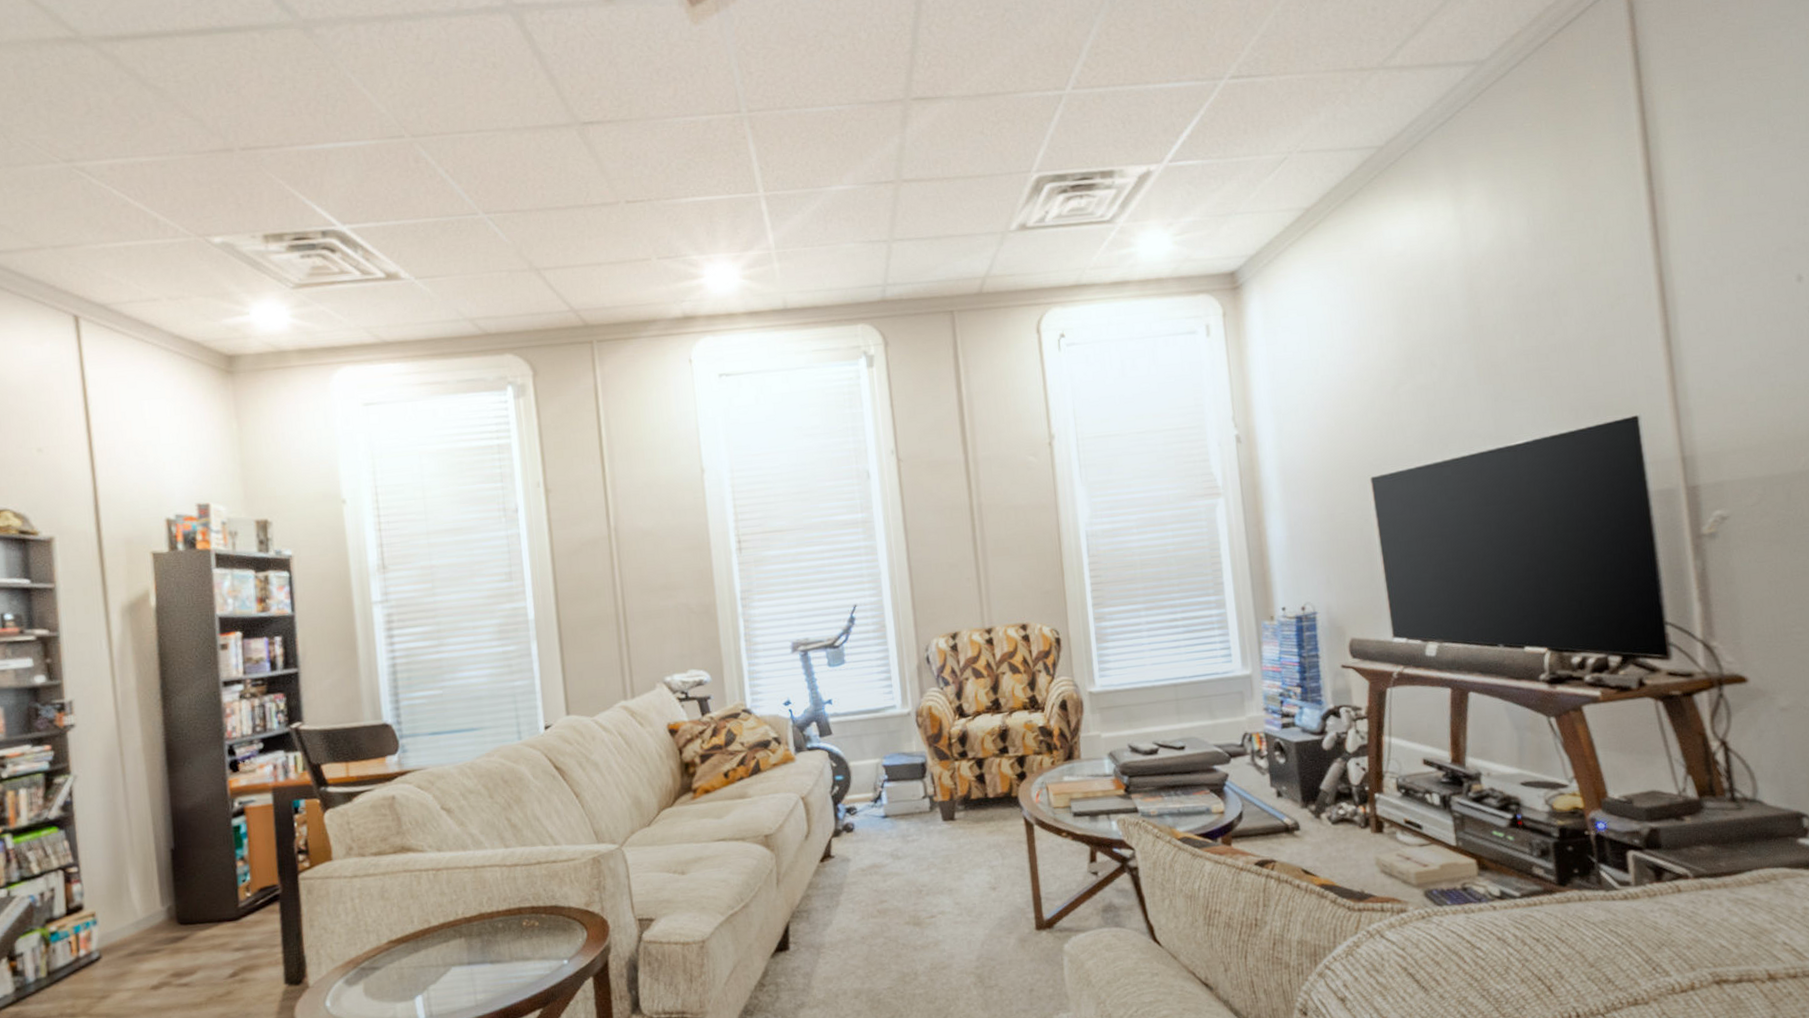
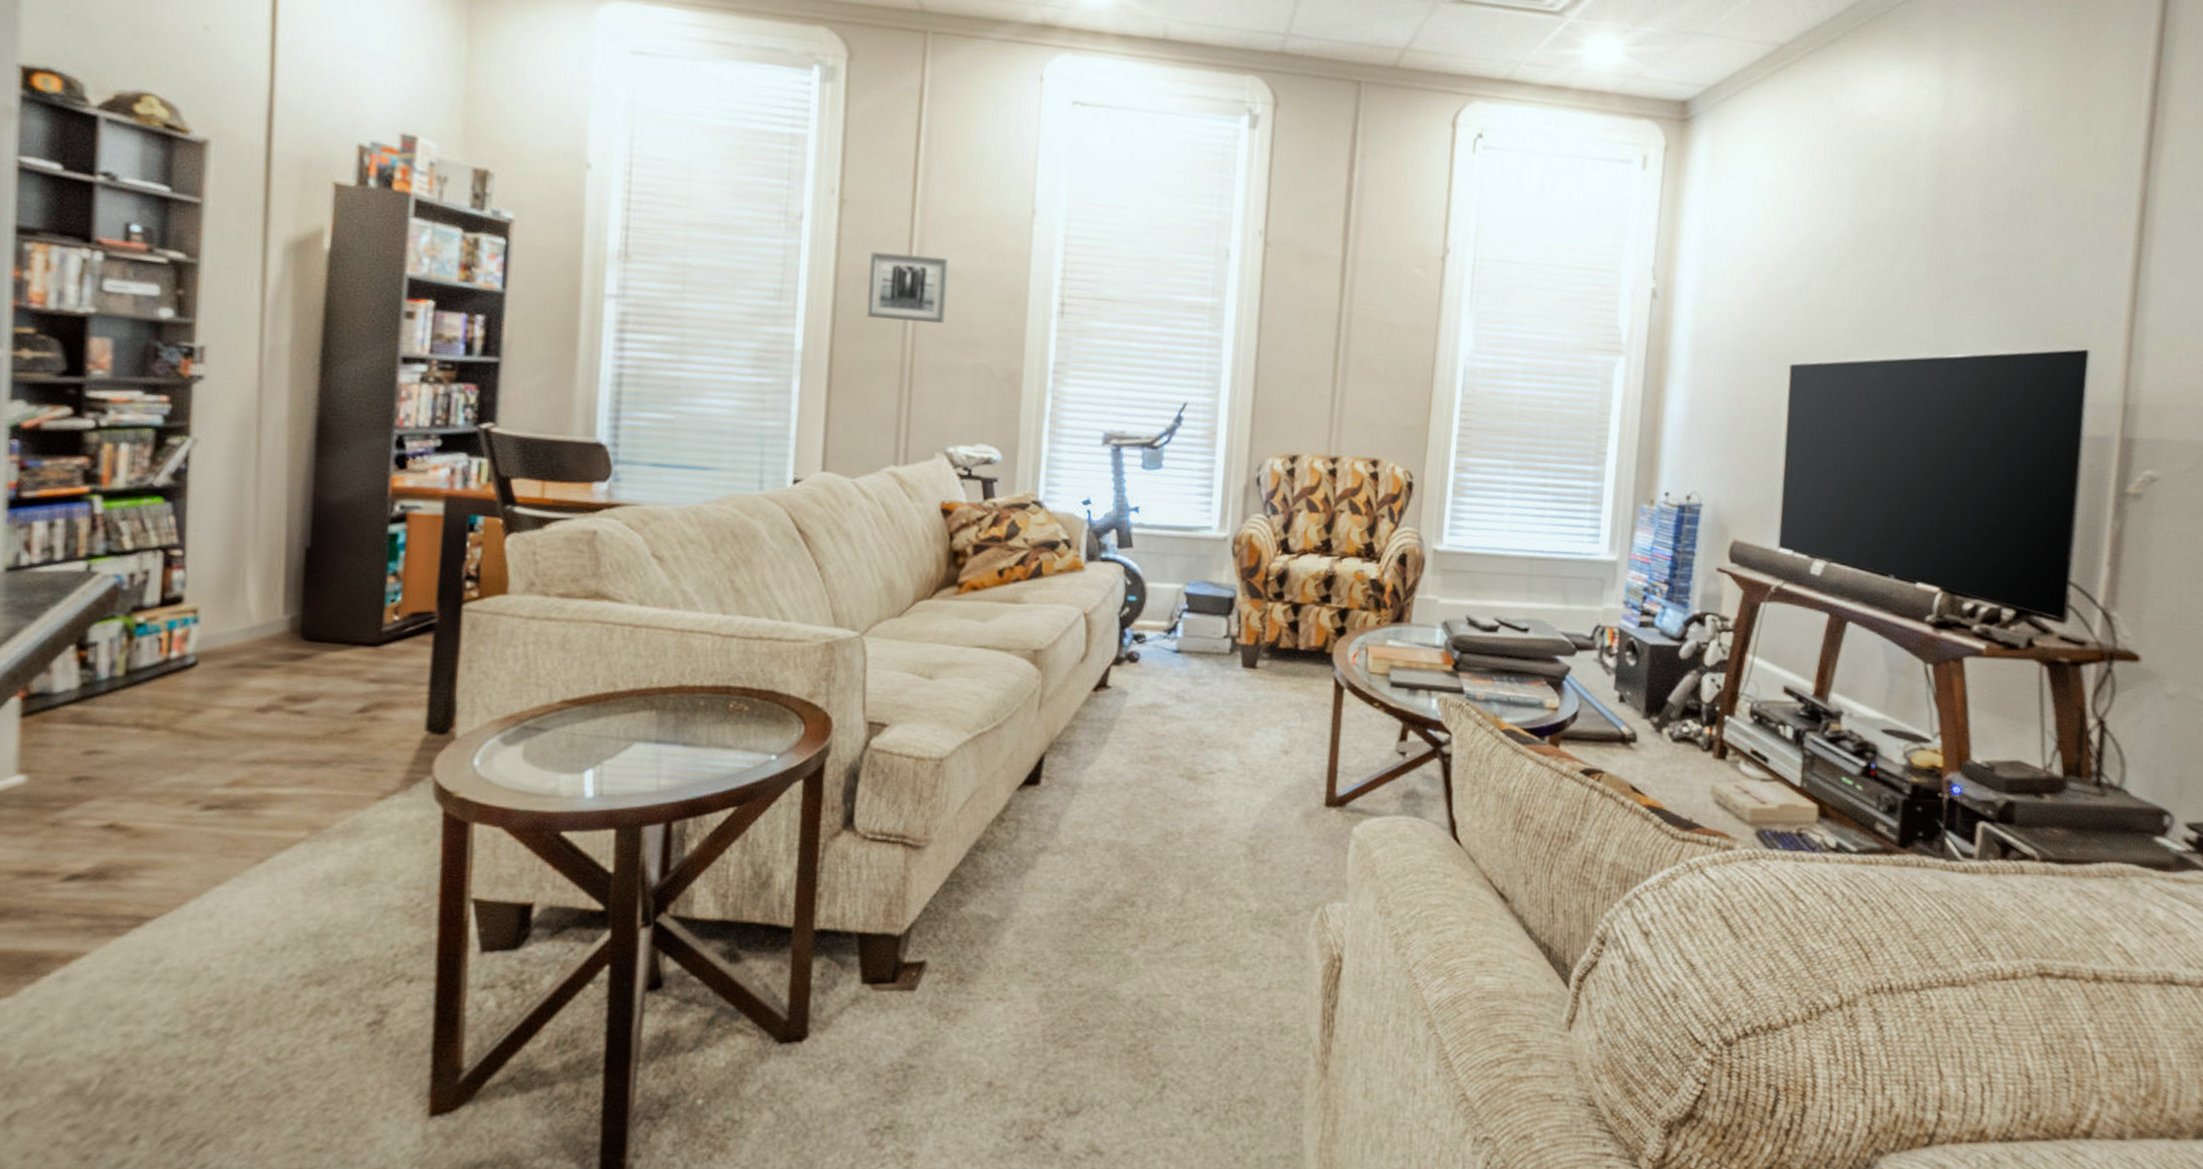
wall art: none [576,521,645,582] -> present [867,251,948,323]

